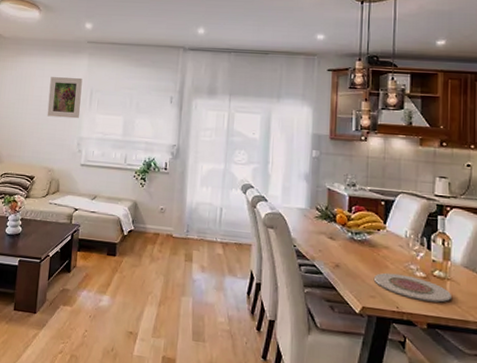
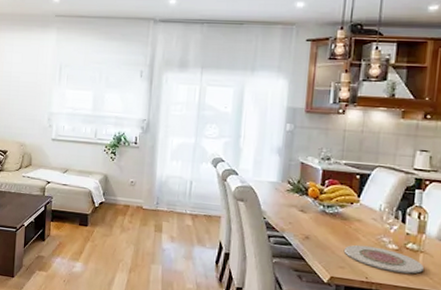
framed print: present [47,77,83,119] -> none [17,52,51,94]

